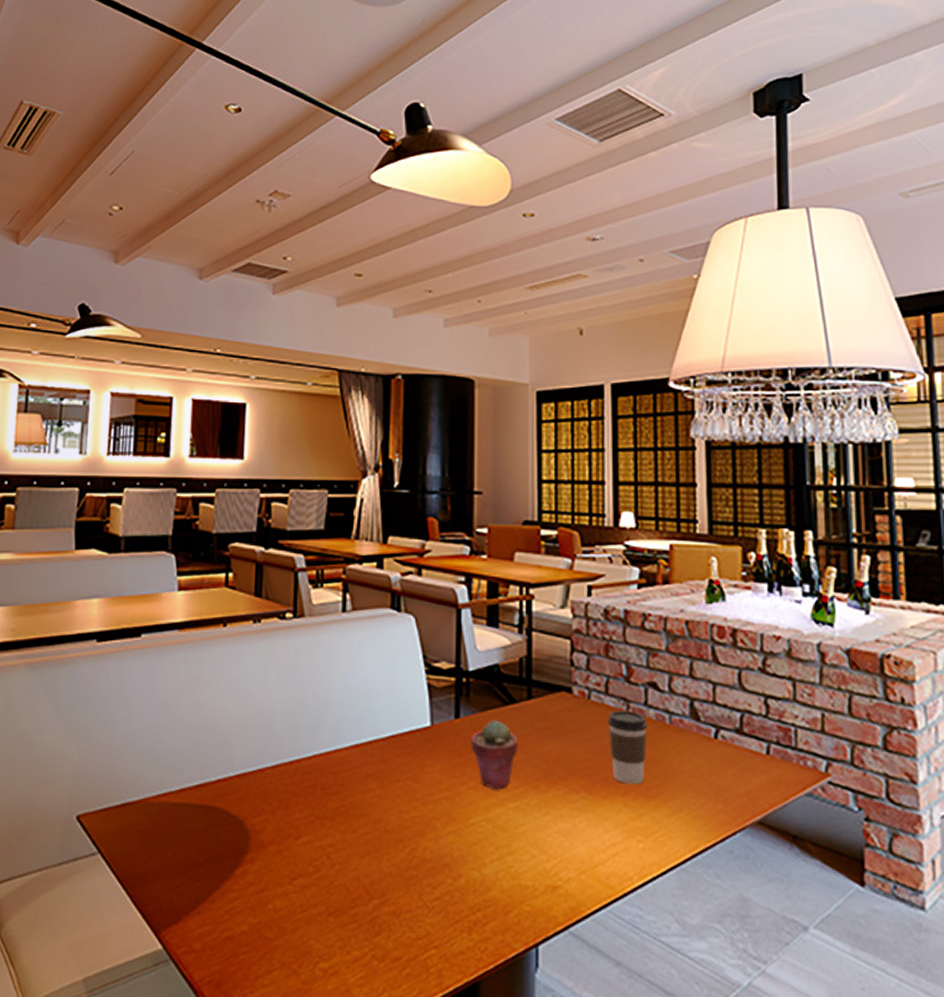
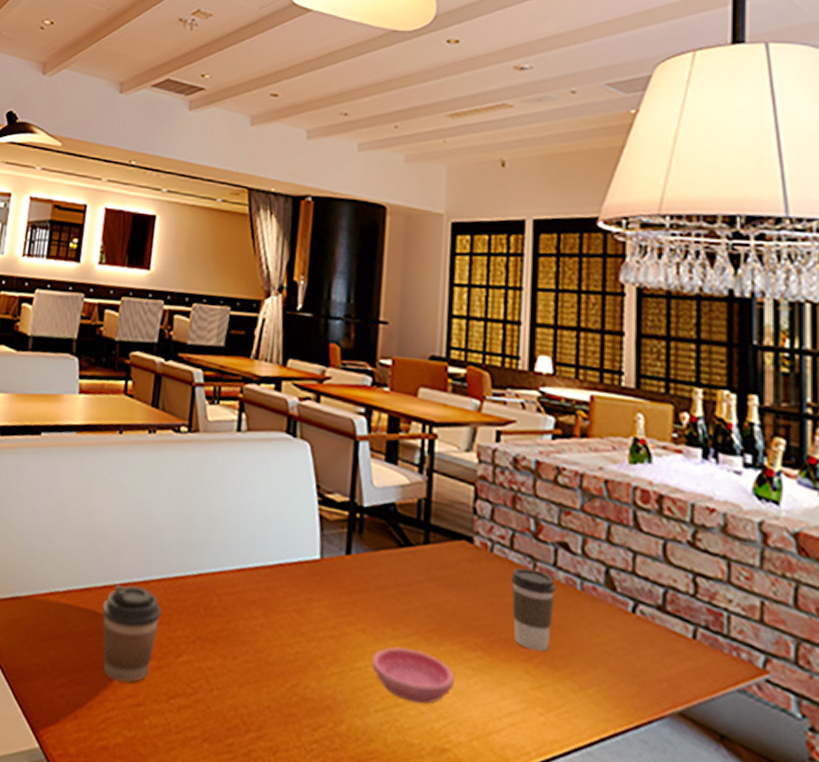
coffee cup: none [218,775,279,871] -> present [102,583,162,683]
potted succulent: present [471,720,518,789] -> none [360,561,412,636]
saucer: none [485,799,561,849] -> present [371,647,454,704]

